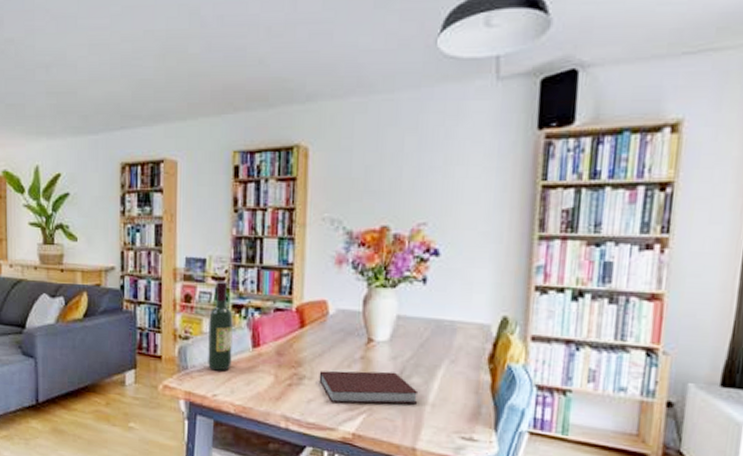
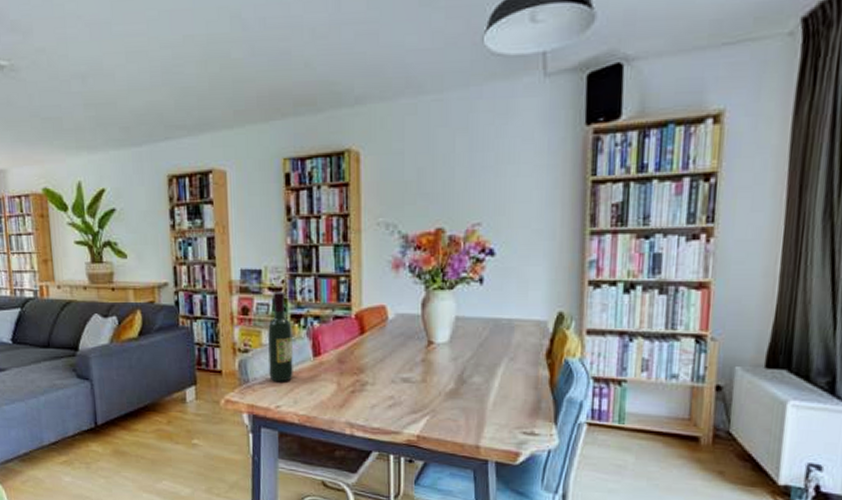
notebook: present [319,370,419,405] -> none [381,373,480,407]

